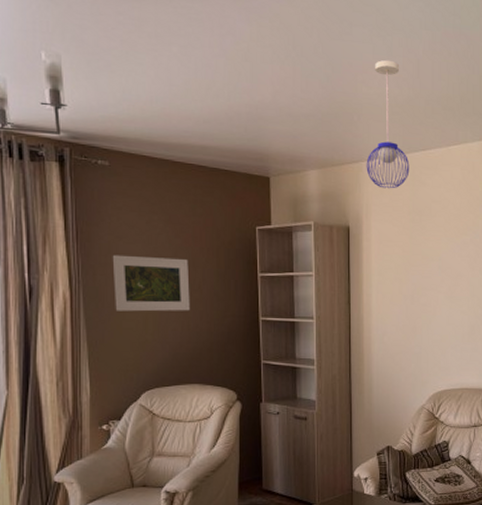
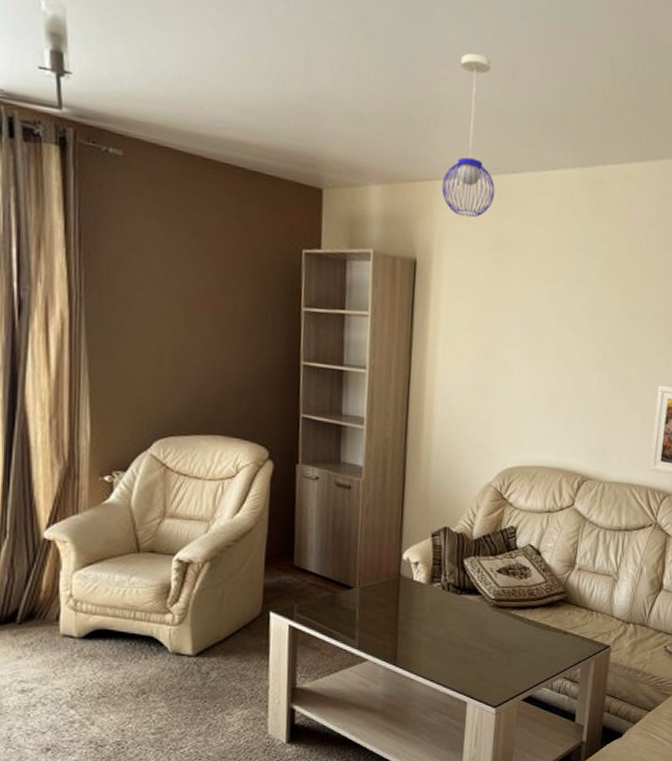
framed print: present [112,254,190,312] -> none [123,269,218,347]

